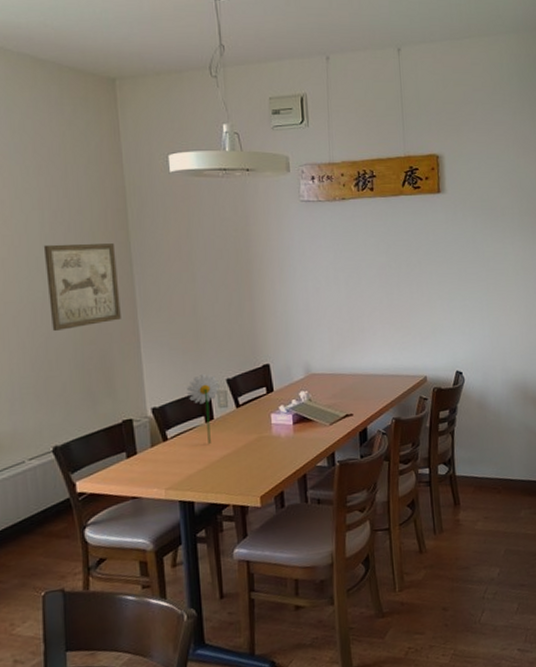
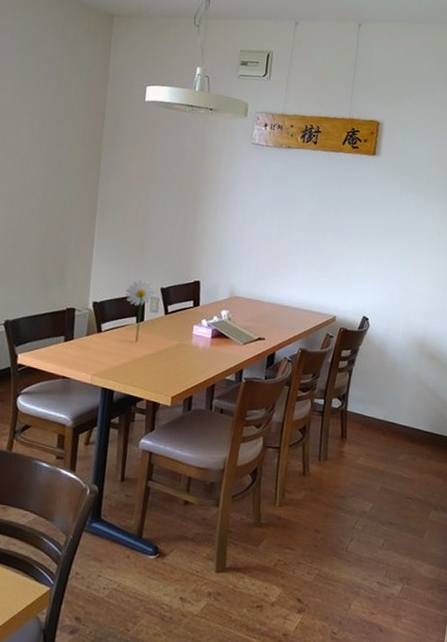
wall art: present [43,243,121,332] -> none [23,146,88,222]

